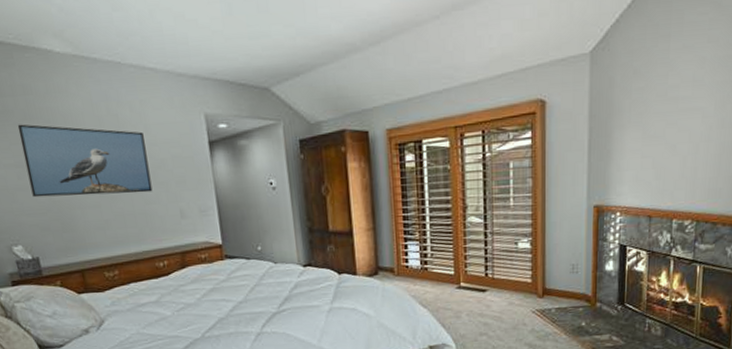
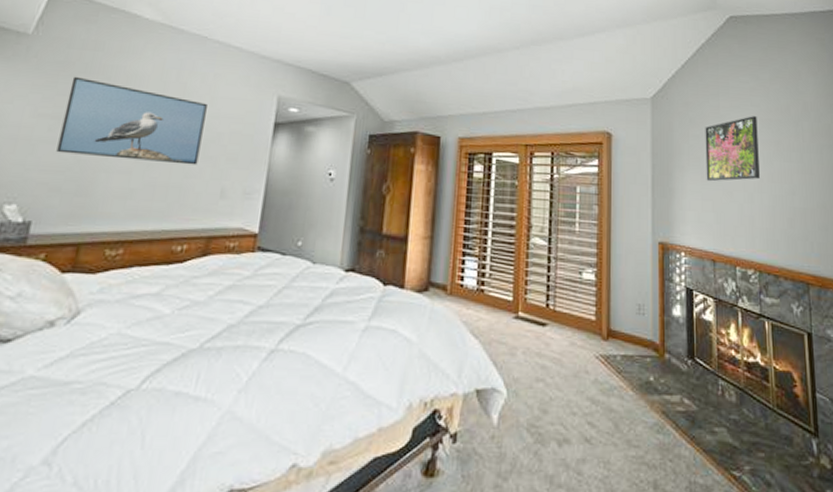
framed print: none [648,54,714,138] -> present [705,116,760,182]

